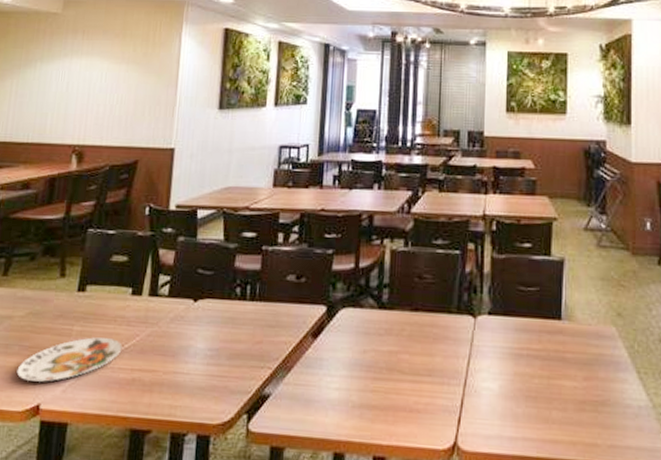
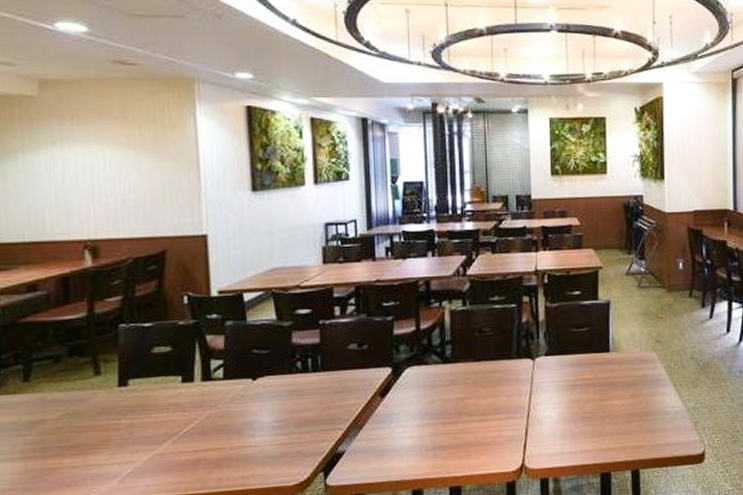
plate: present [16,337,122,382] -> none [62,426,180,479]

